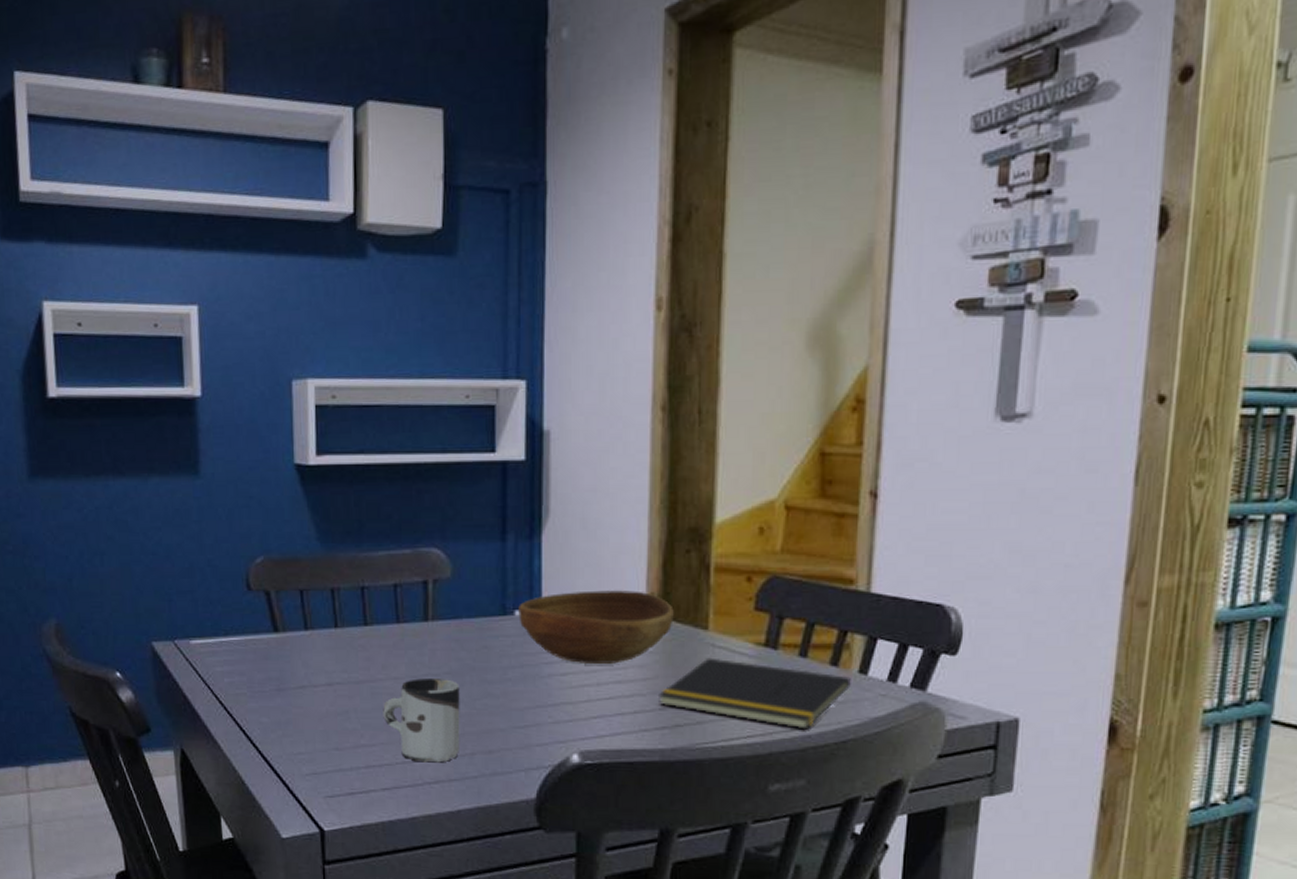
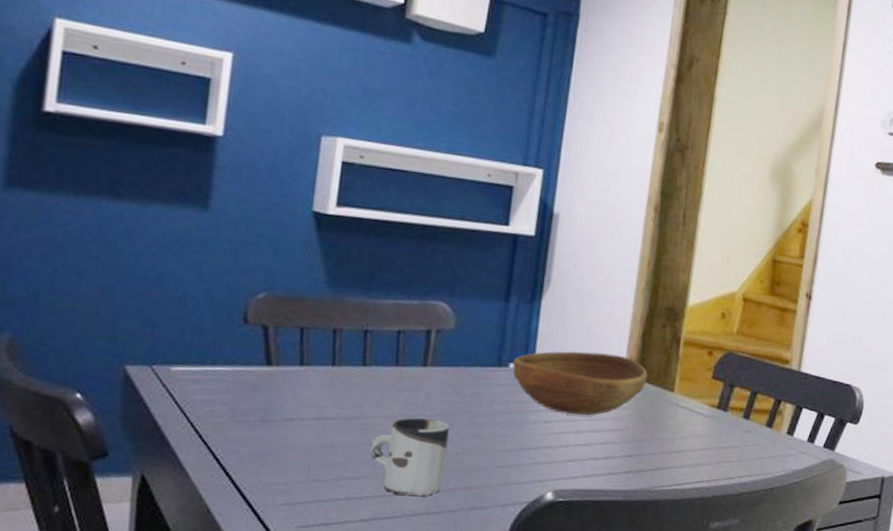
notepad: present [657,657,851,730] -> none [626,414,781,478]

